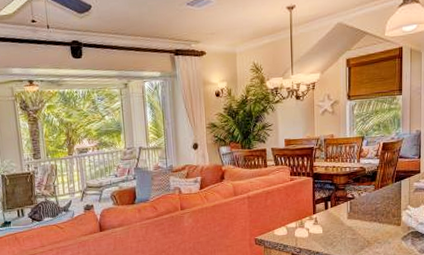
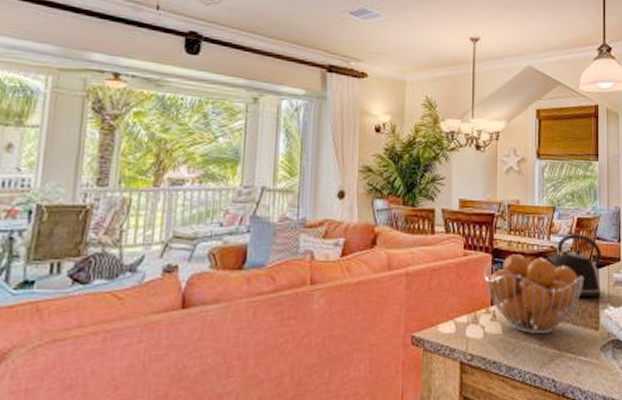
fruit basket: none [307,175,388,232] -> present [484,254,583,335]
kettle: none [358,155,406,203] -> present [548,233,604,298]

